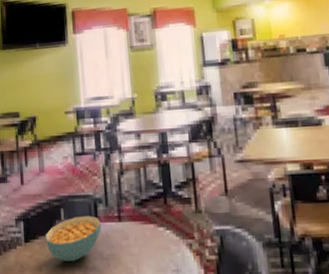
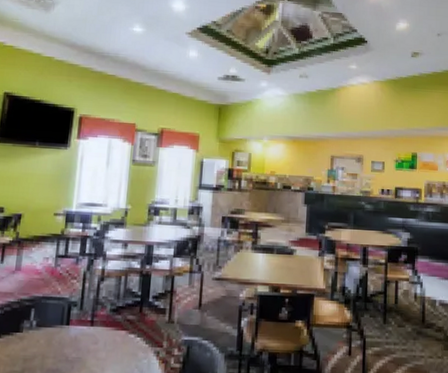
cereal bowl: present [45,215,101,261] -> none [9,317,72,362]

